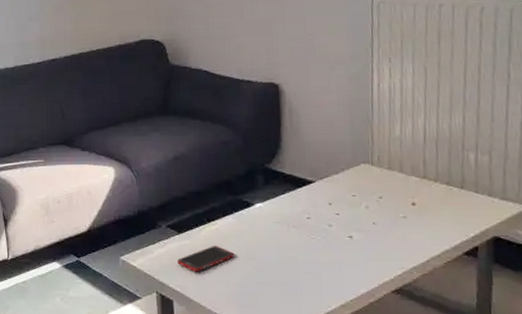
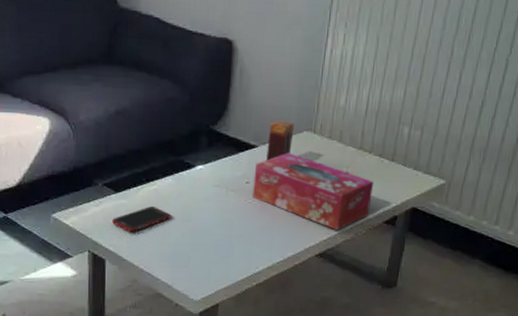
tissue box: none [314,186,446,265] -> present [253,153,373,231]
candle: none [324,154,351,195] -> present [266,119,295,161]

